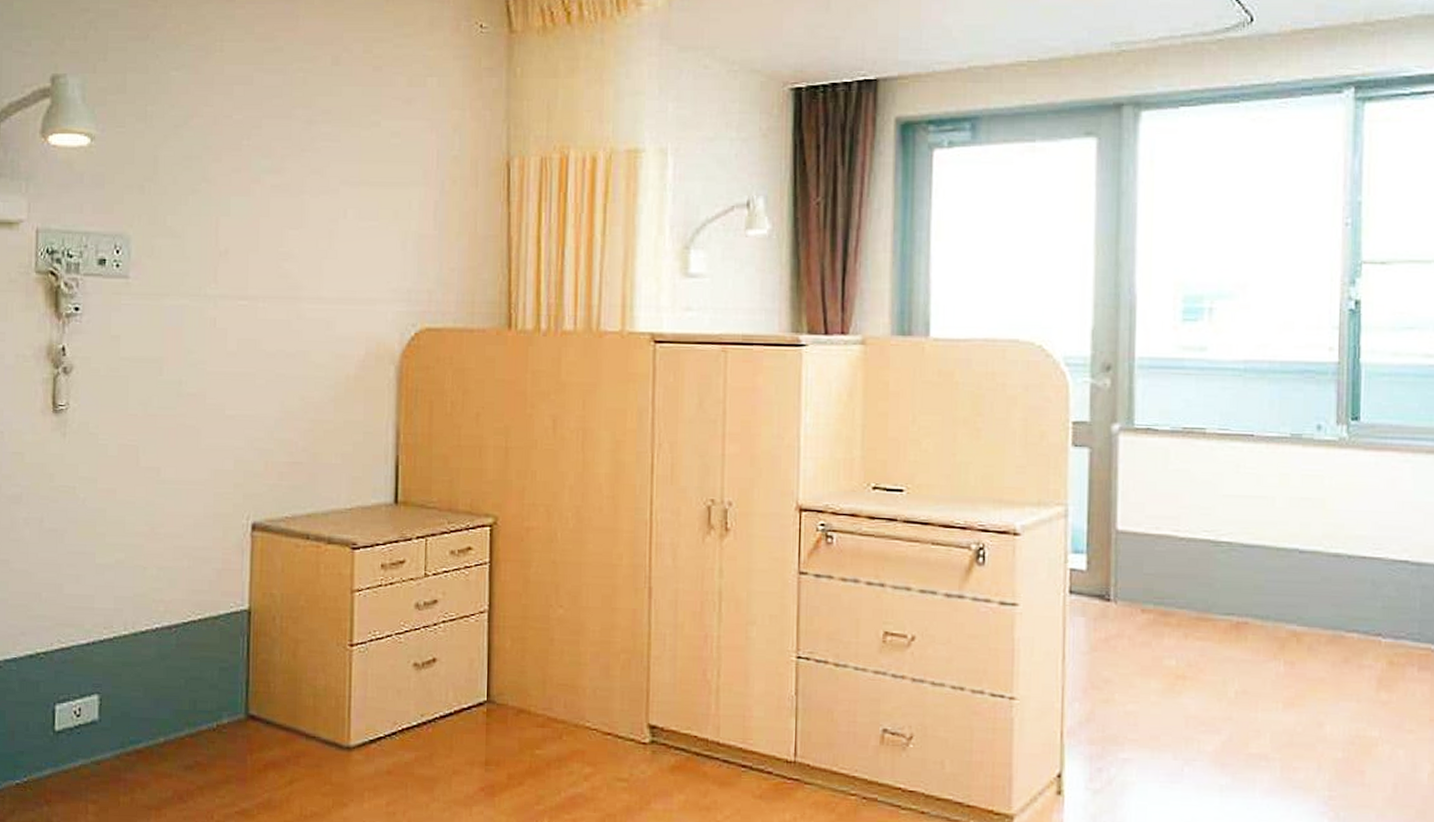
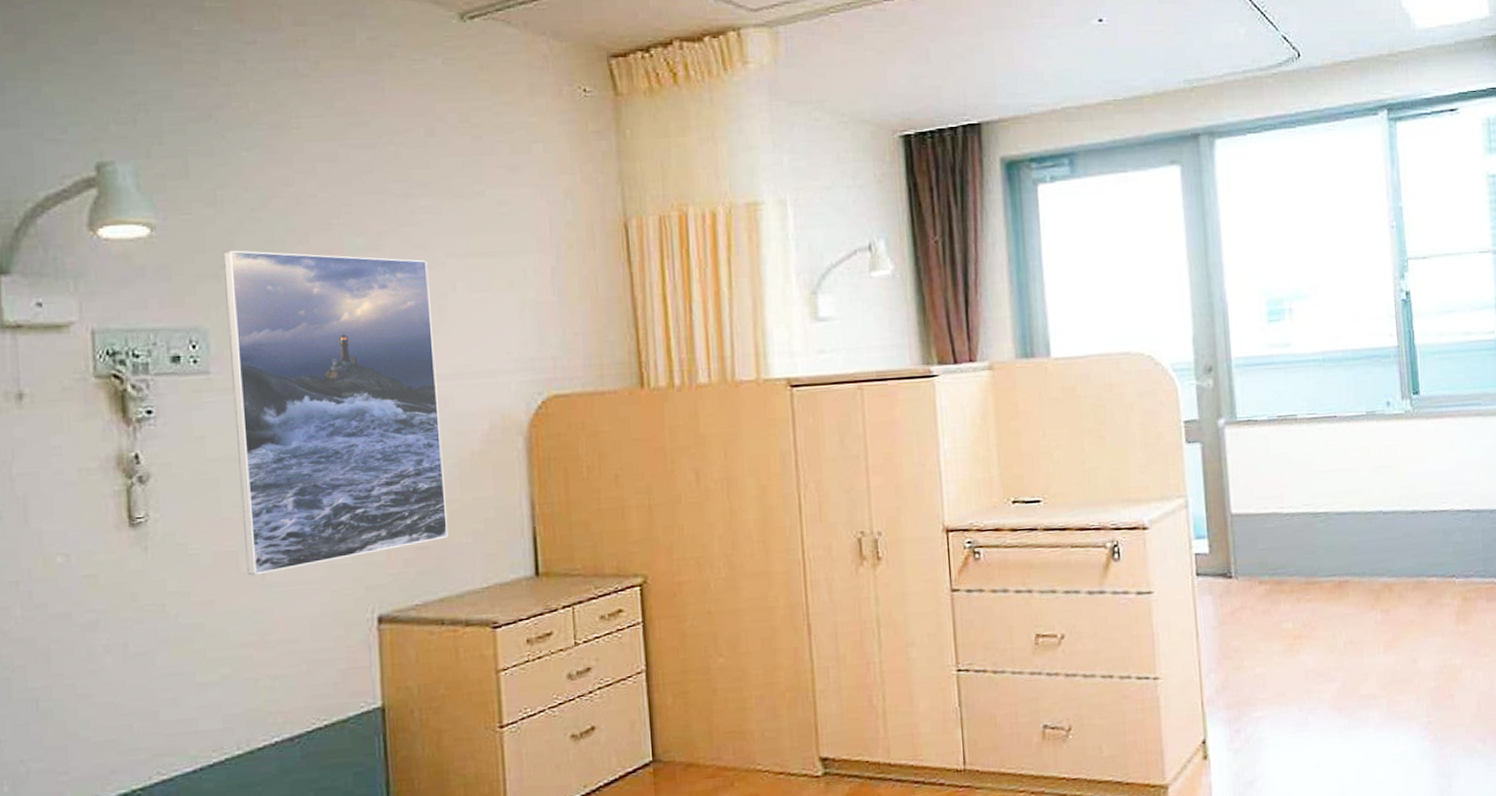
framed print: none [145,164,323,471] -> present [223,250,449,576]

